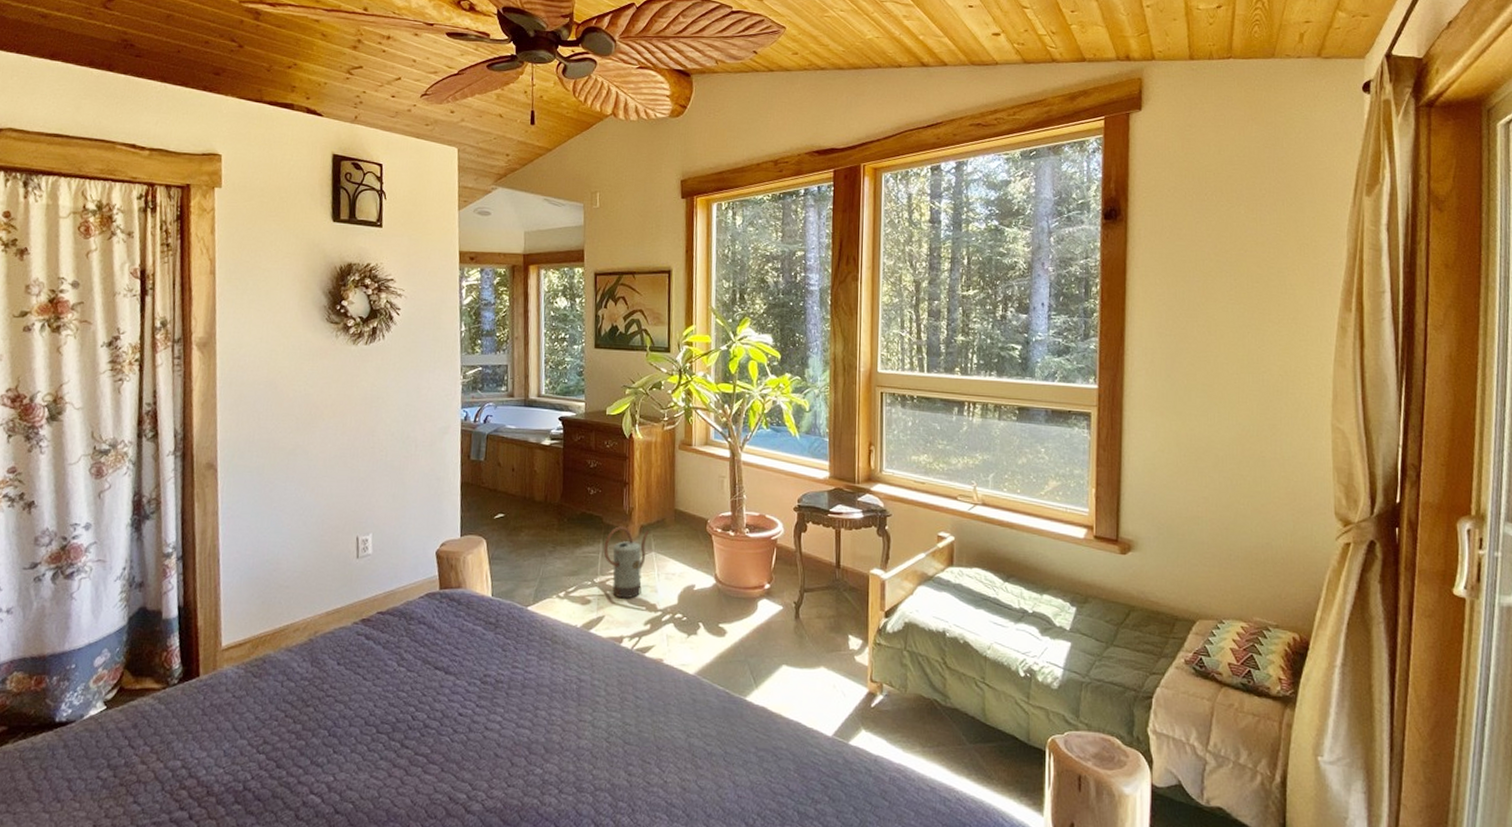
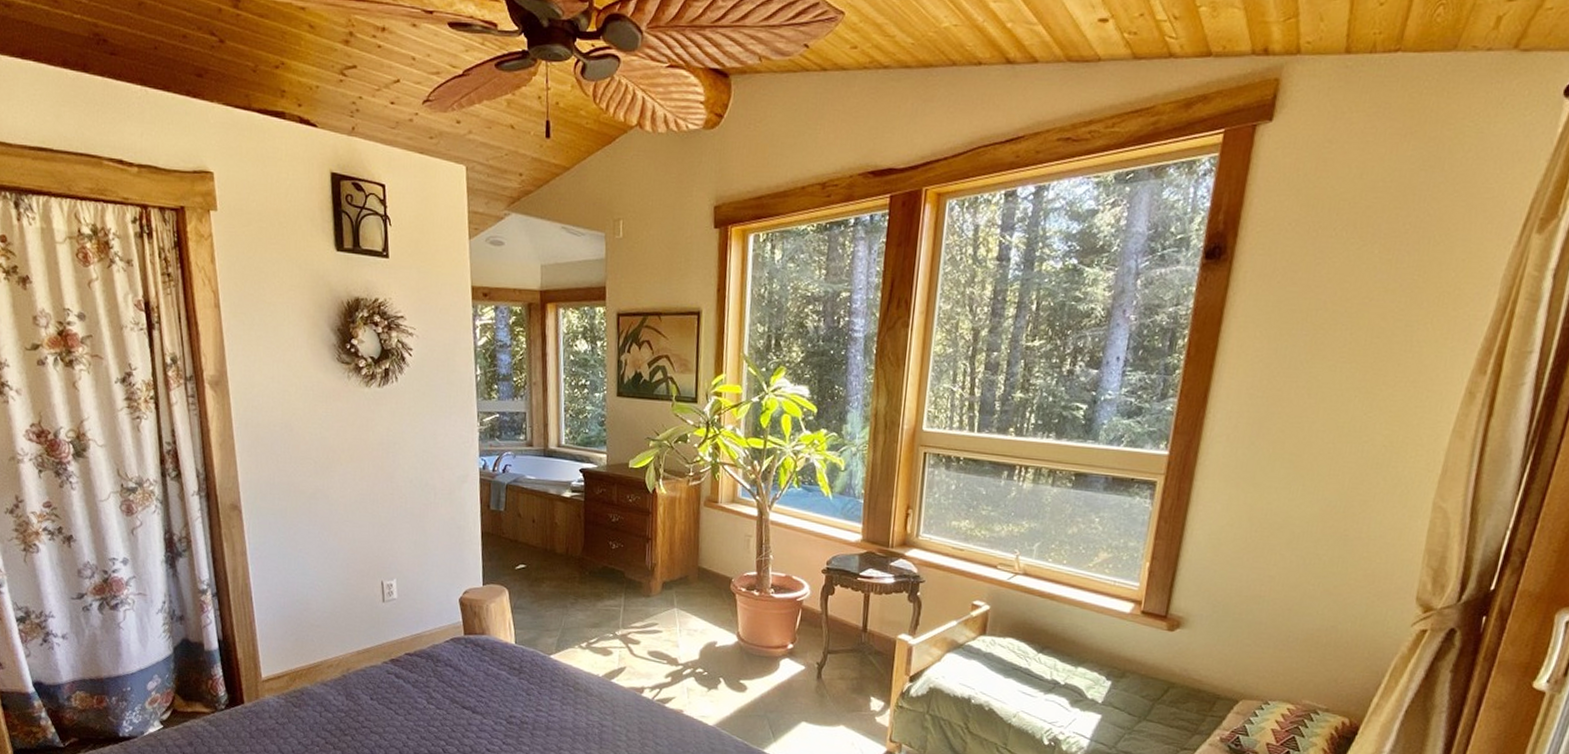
watering can: present [603,526,649,599] -> none [625,581,672,652]

